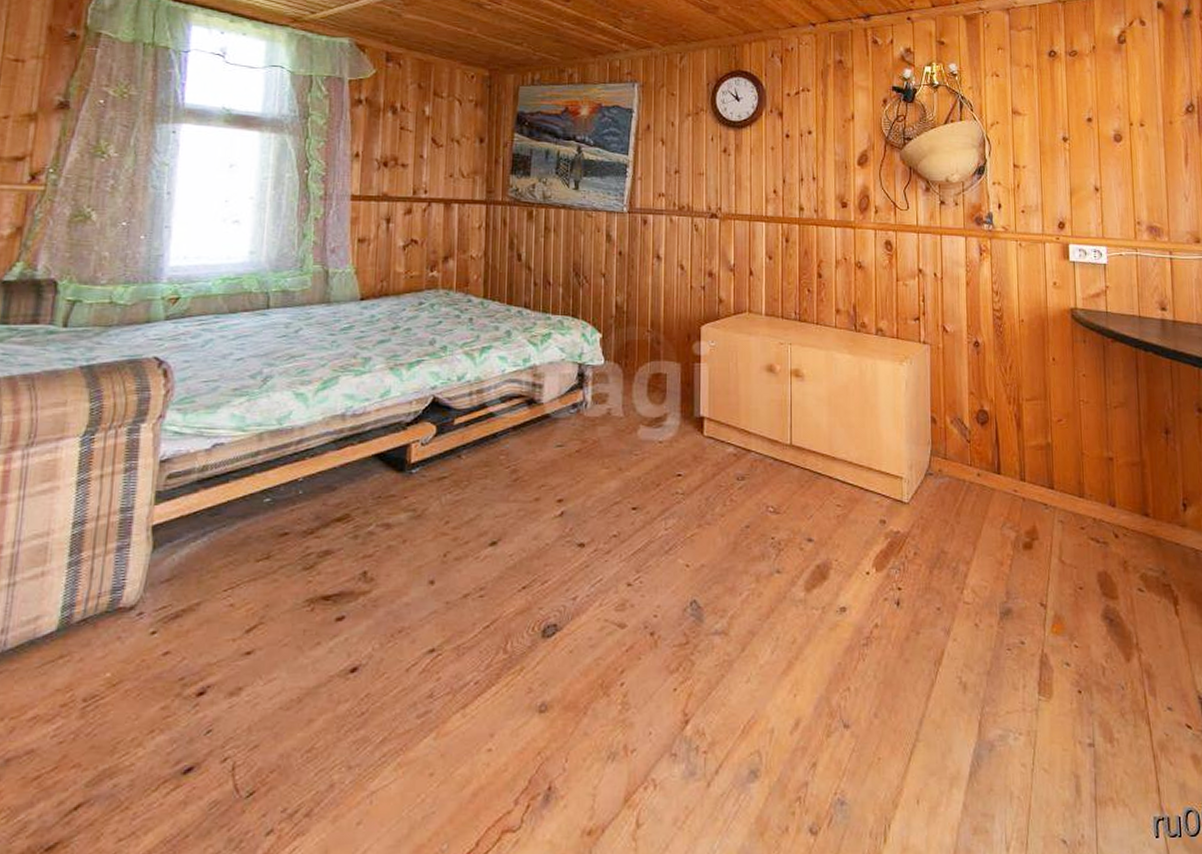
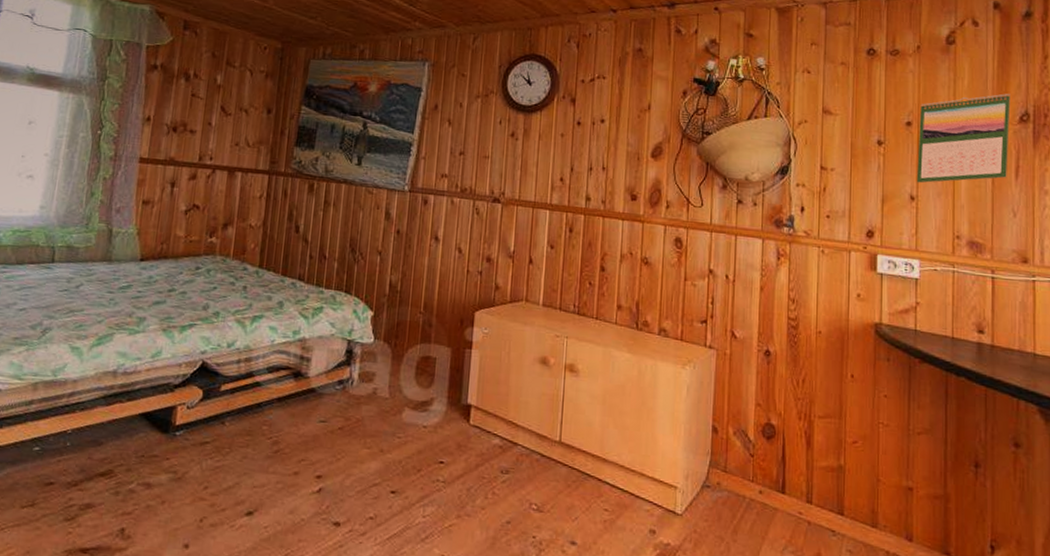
calendar: none [1098,87,1178,175] -> present [916,93,1010,184]

